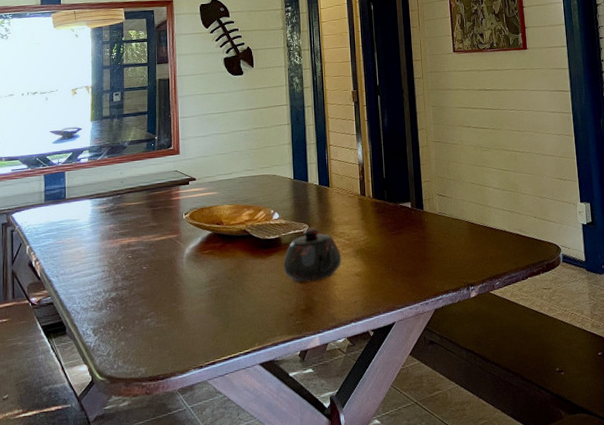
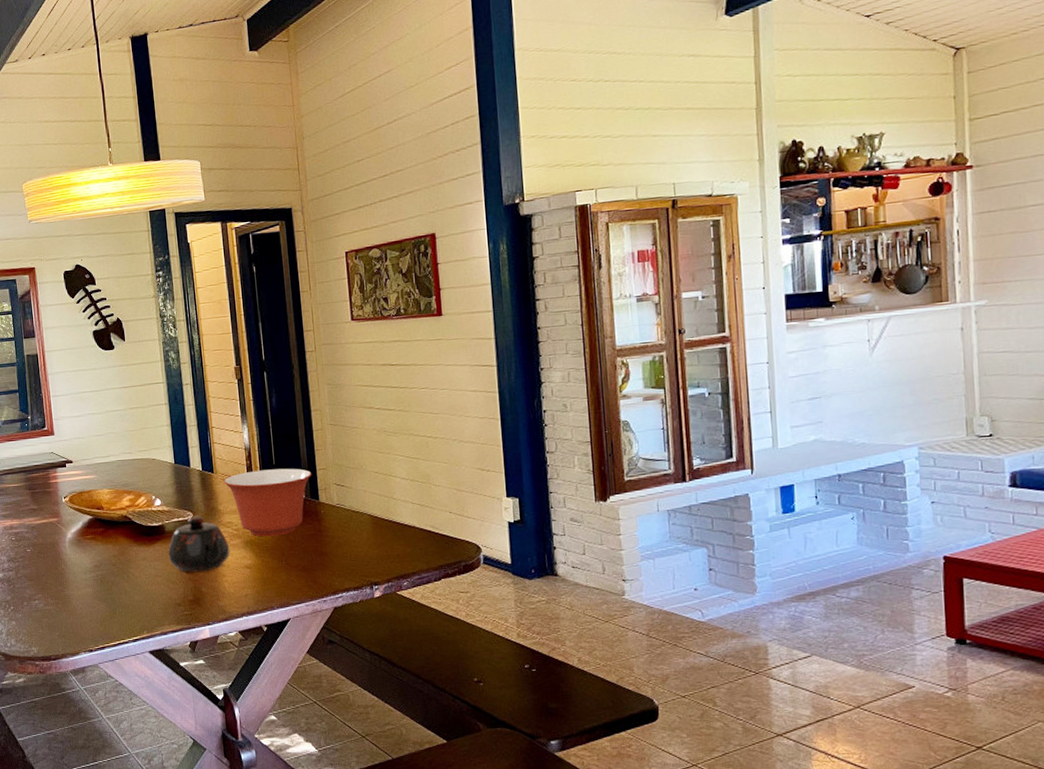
mixing bowl: none [338,181,418,246] -> present [224,468,312,537]

